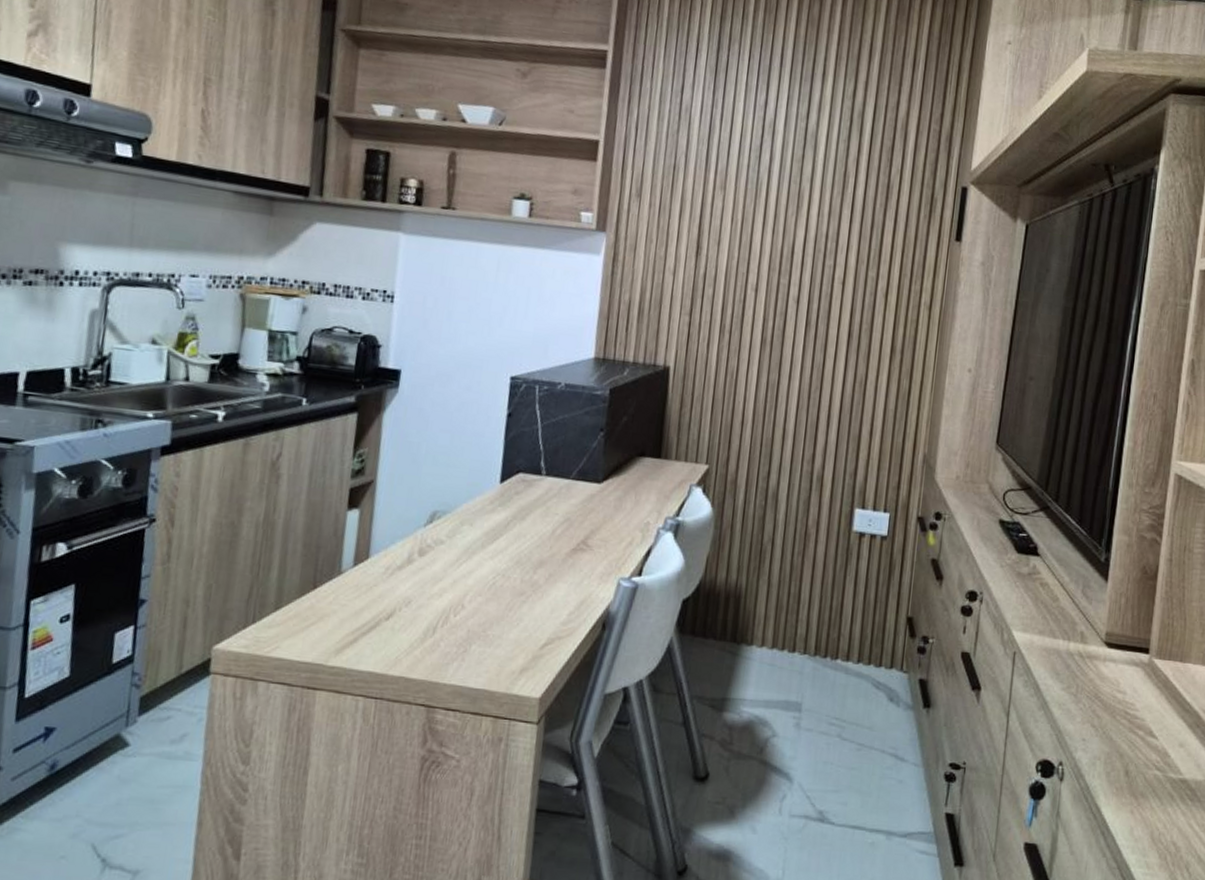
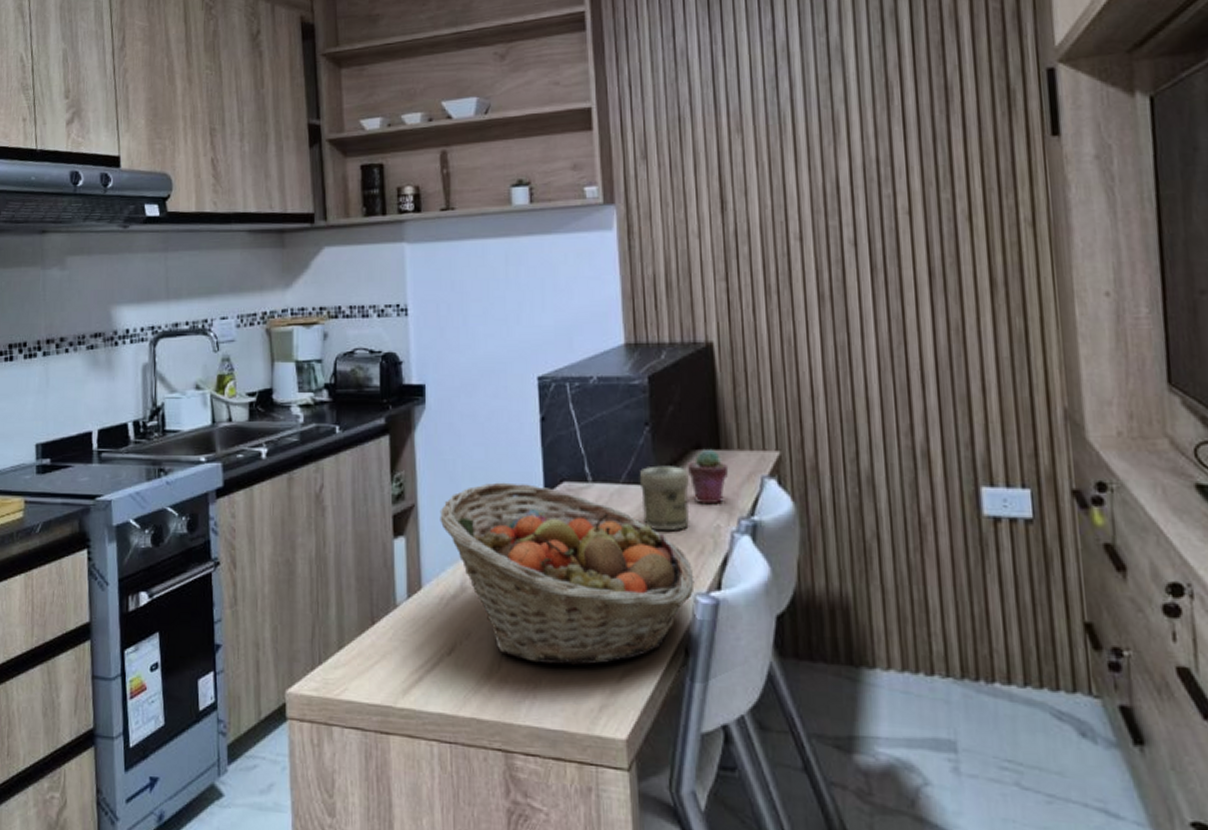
fruit basket: none [396,467,621,634] -> present [440,482,695,665]
jar: none [585,466,631,525] -> present [639,465,690,532]
potted succulent: none [630,457,665,504] -> present [688,448,729,503]

